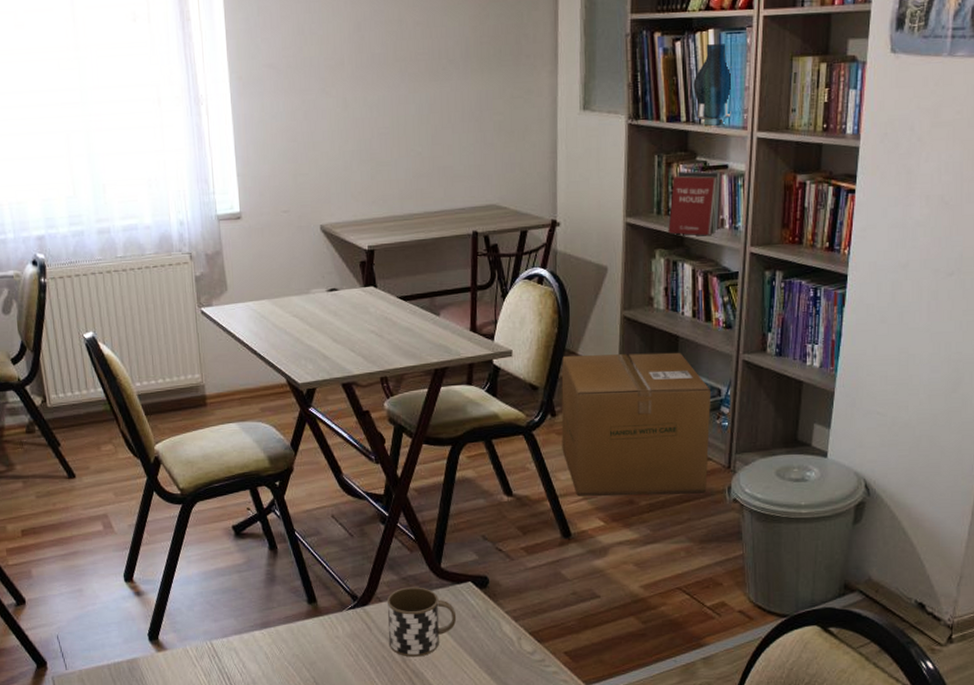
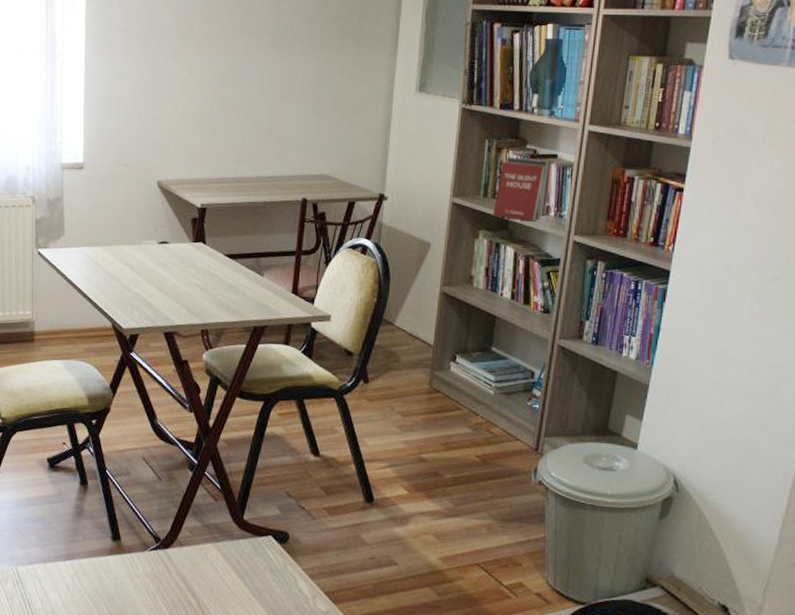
cup: present [386,587,457,657] -> none [186,534,255,604]
box: present [561,352,712,496] -> none [372,325,525,473]

